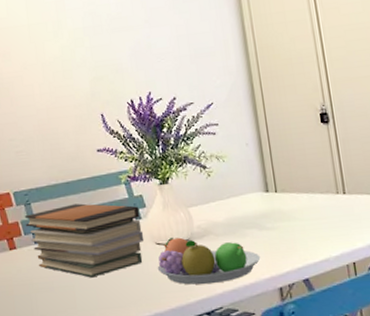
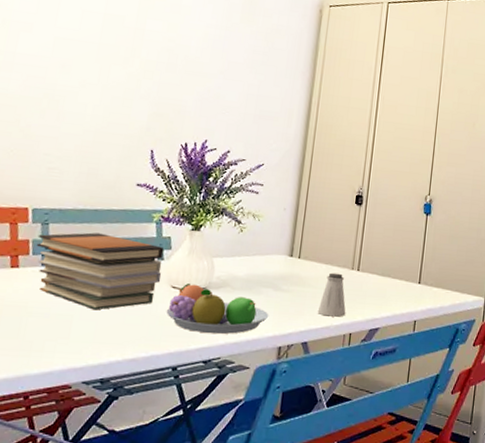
saltshaker: none [310,200,343,248] -> present [317,272,346,317]

